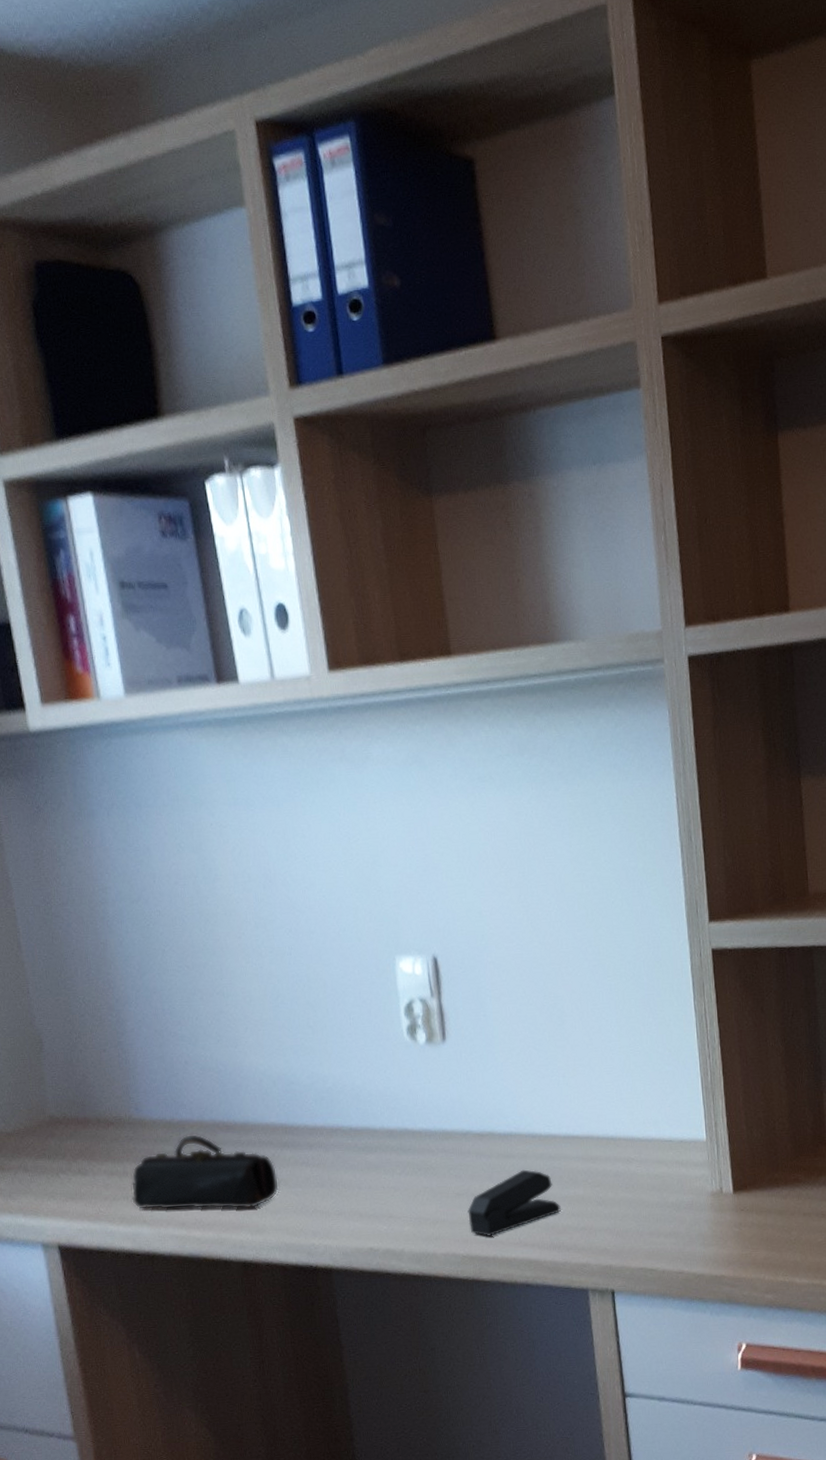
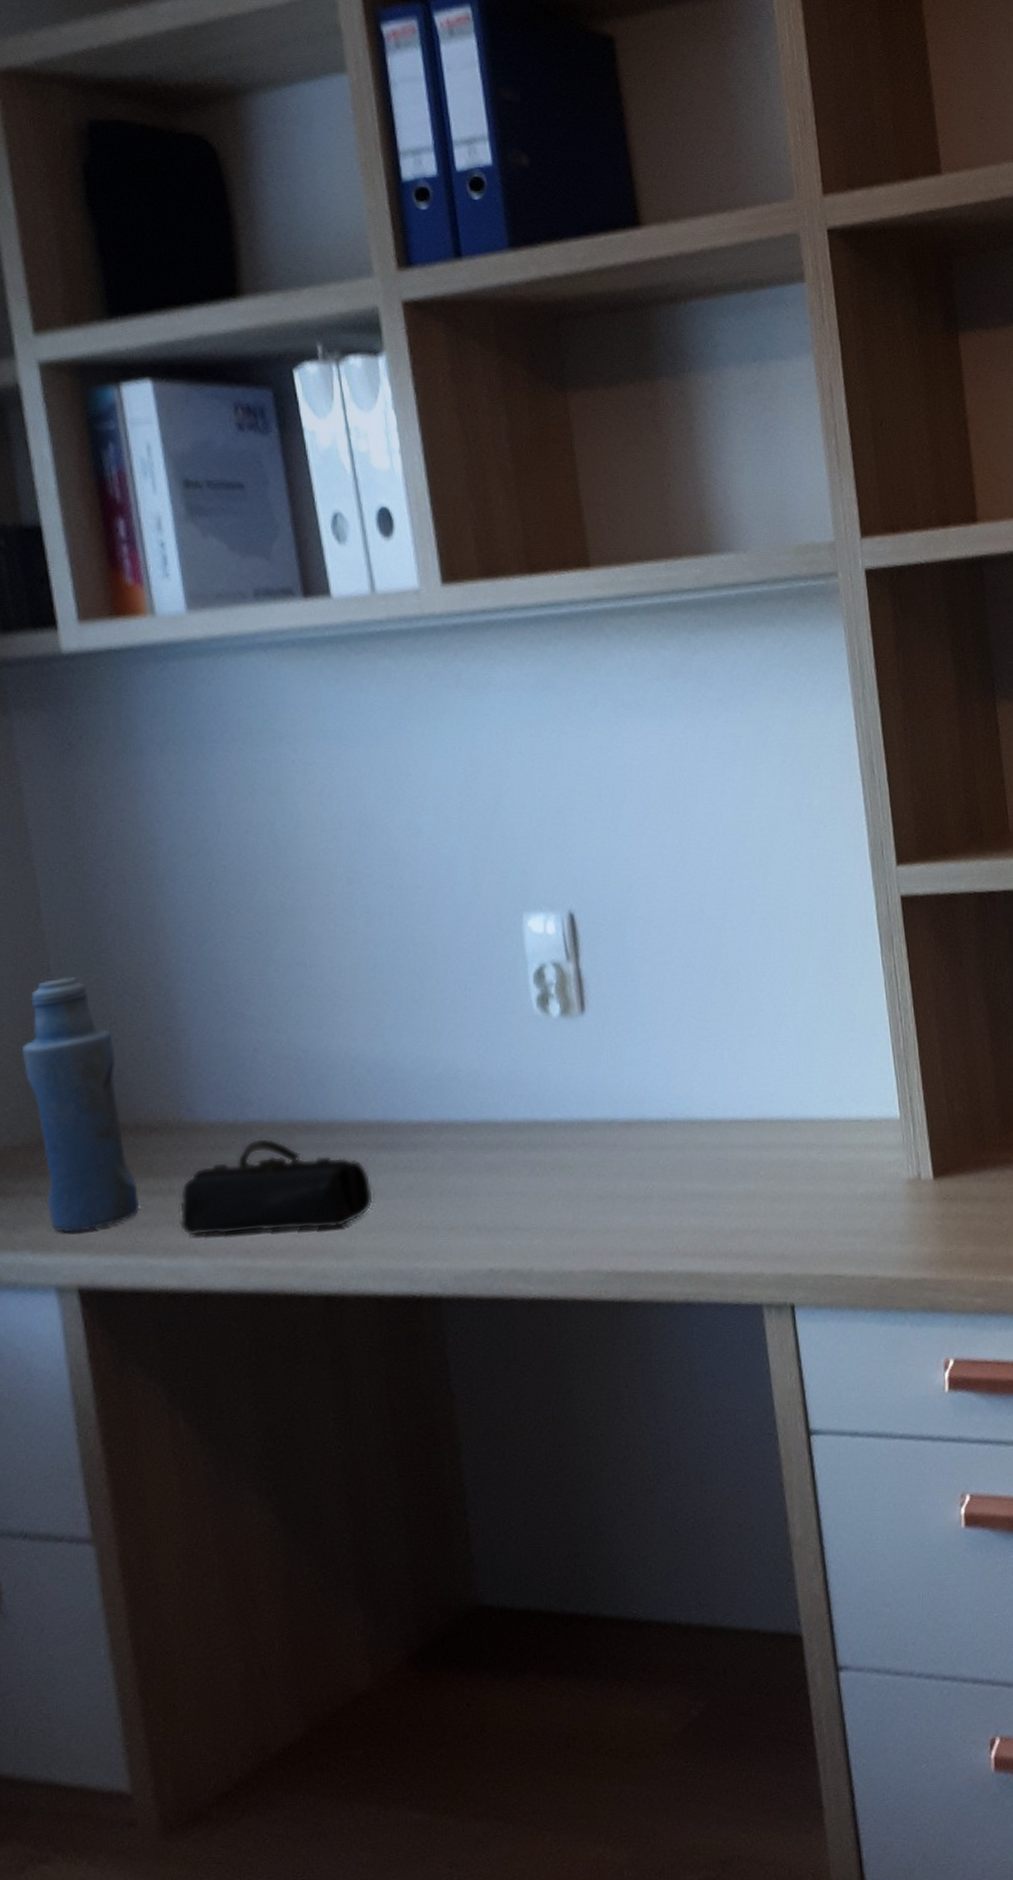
bottle: none [11,999,101,1202] -> present [23,977,139,1233]
stapler: present [468,1169,561,1236] -> none [613,1163,728,1247]

